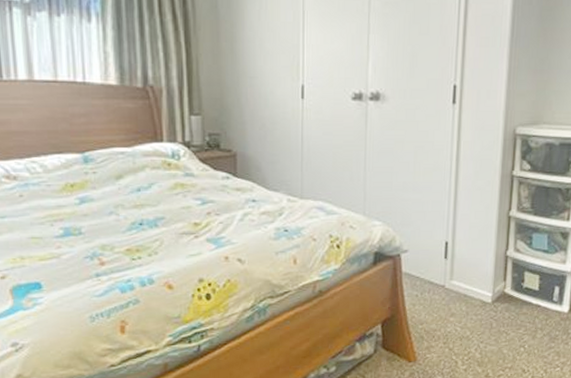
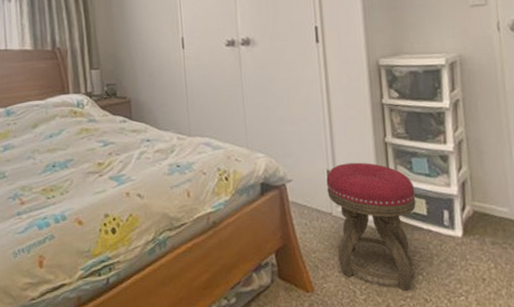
stool: none [443,235,531,362] -> present [326,162,416,291]

